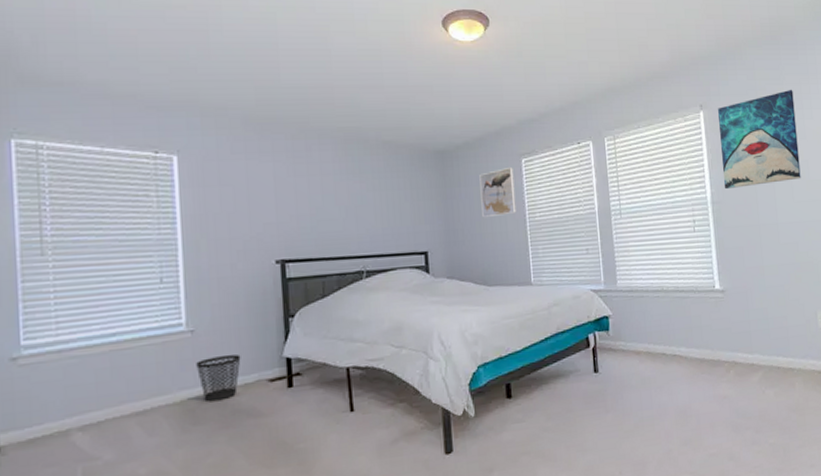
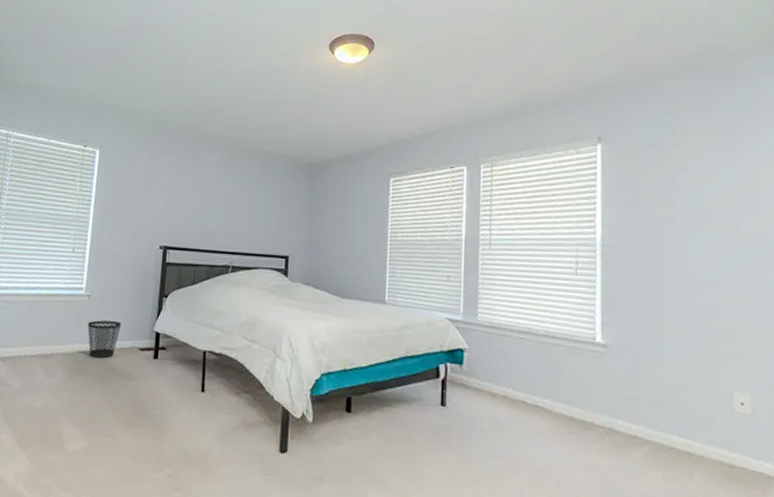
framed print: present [479,168,517,218] -> none [344,185,381,232]
wall art: present [718,89,801,190] -> none [619,126,726,233]

